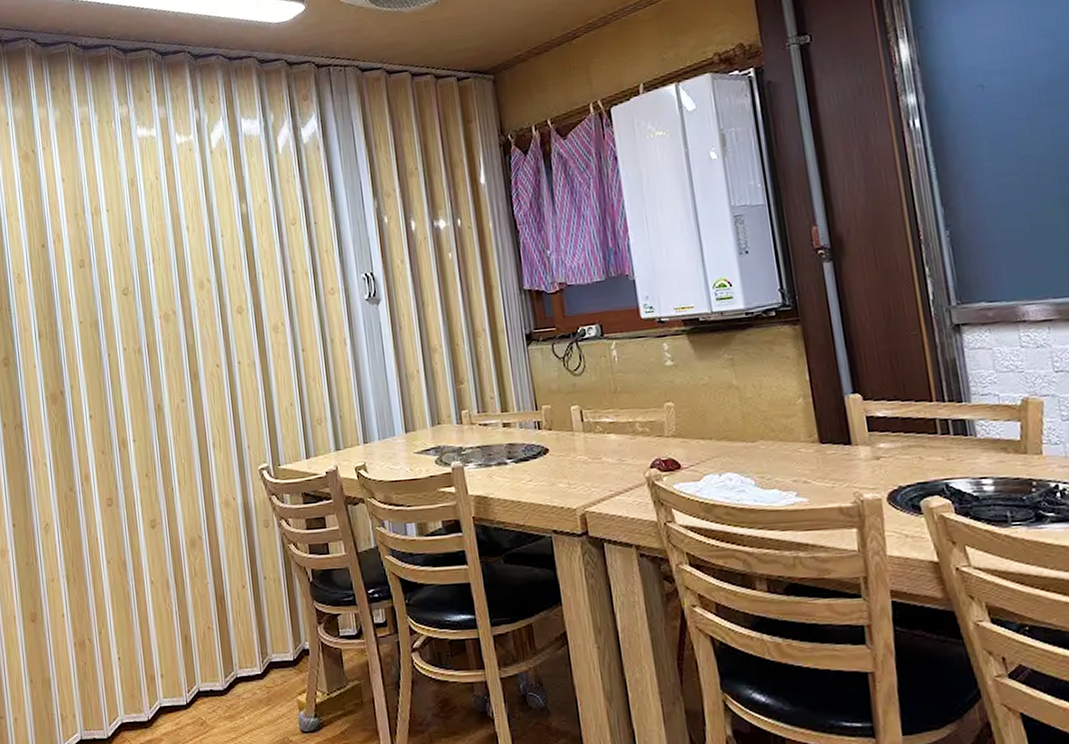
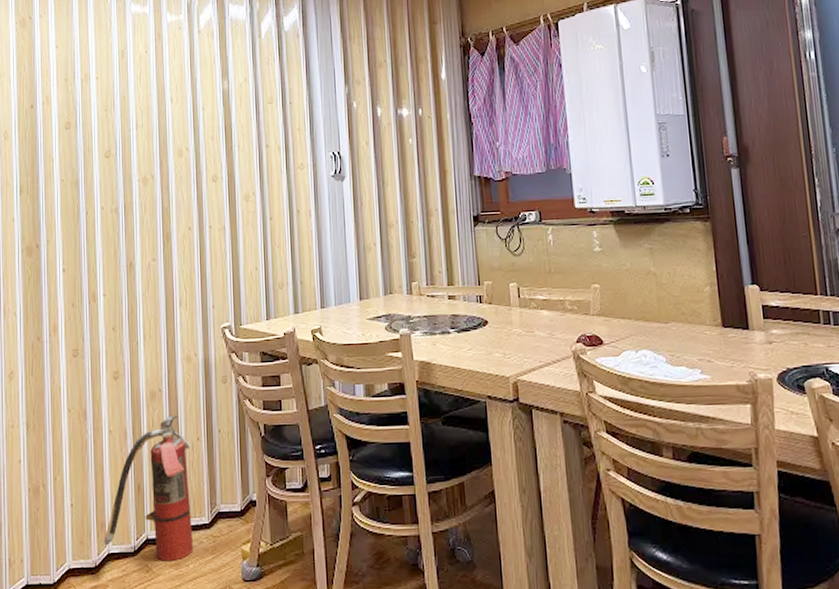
fire extinguisher: none [154,563,247,714] -> present [104,415,193,561]

